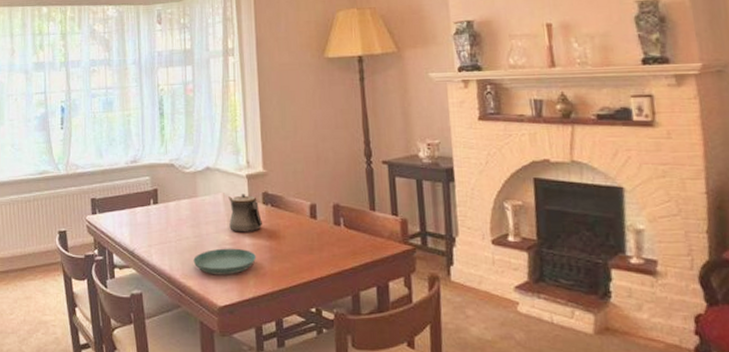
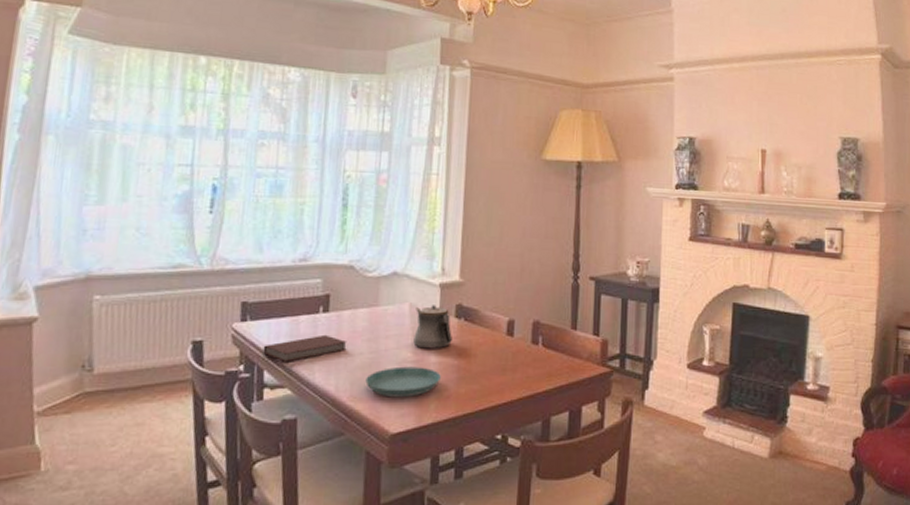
book: none [111,223,175,247] -> present [263,334,347,362]

